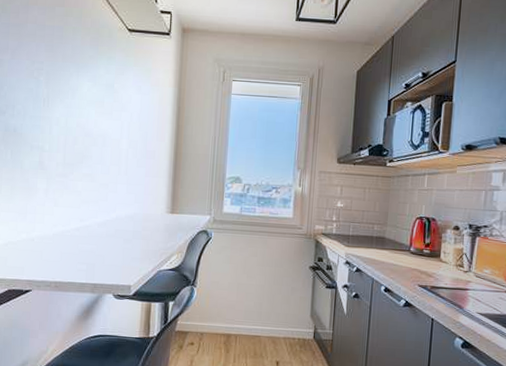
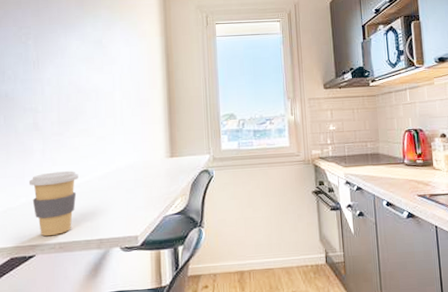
coffee cup: none [30,212,79,274] -> present [28,171,79,237]

